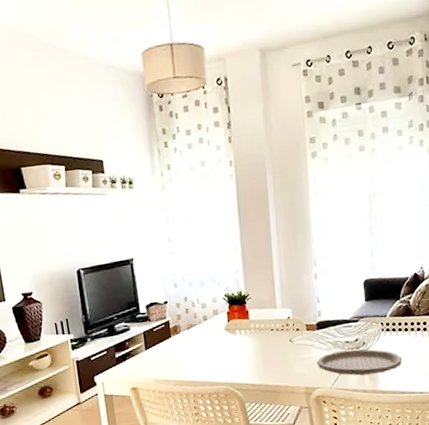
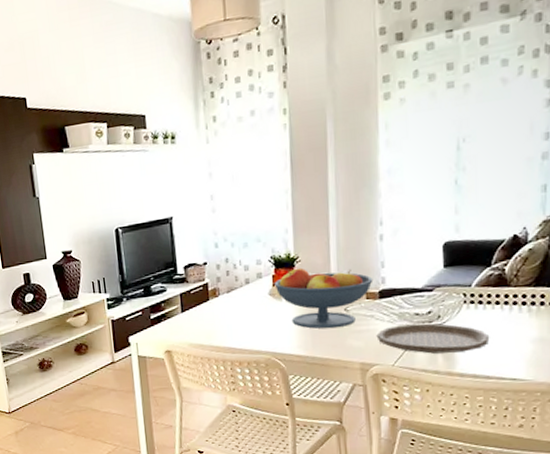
fruit bowl: none [229,304,312,359] -> present [274,267,373,329]

